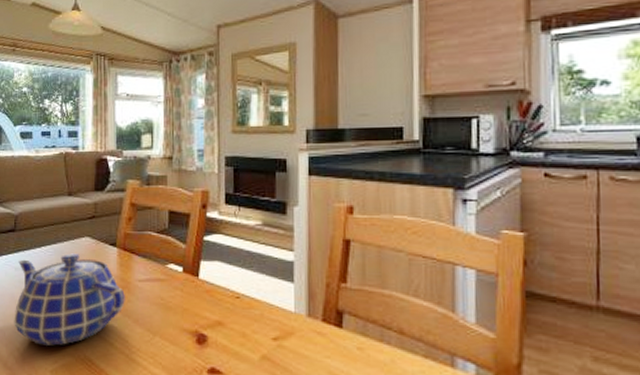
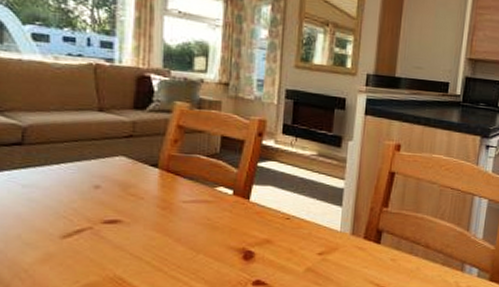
teapot: present [14,253,125,346] -> none [20,172,166,266]

